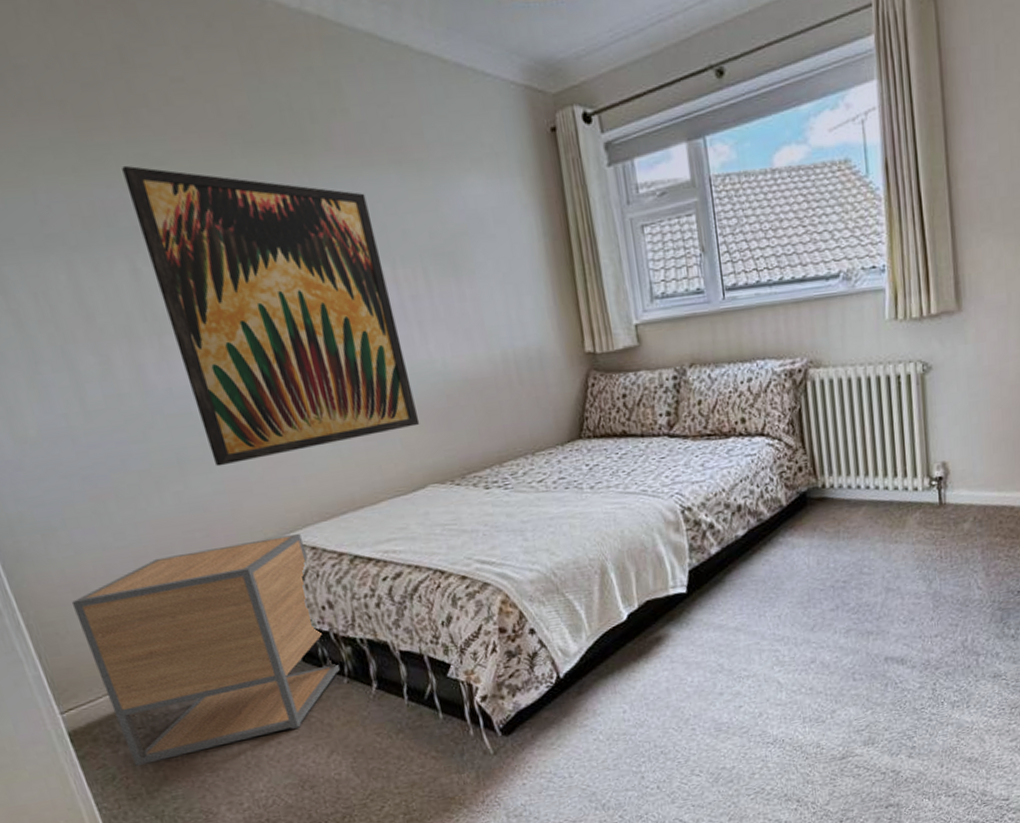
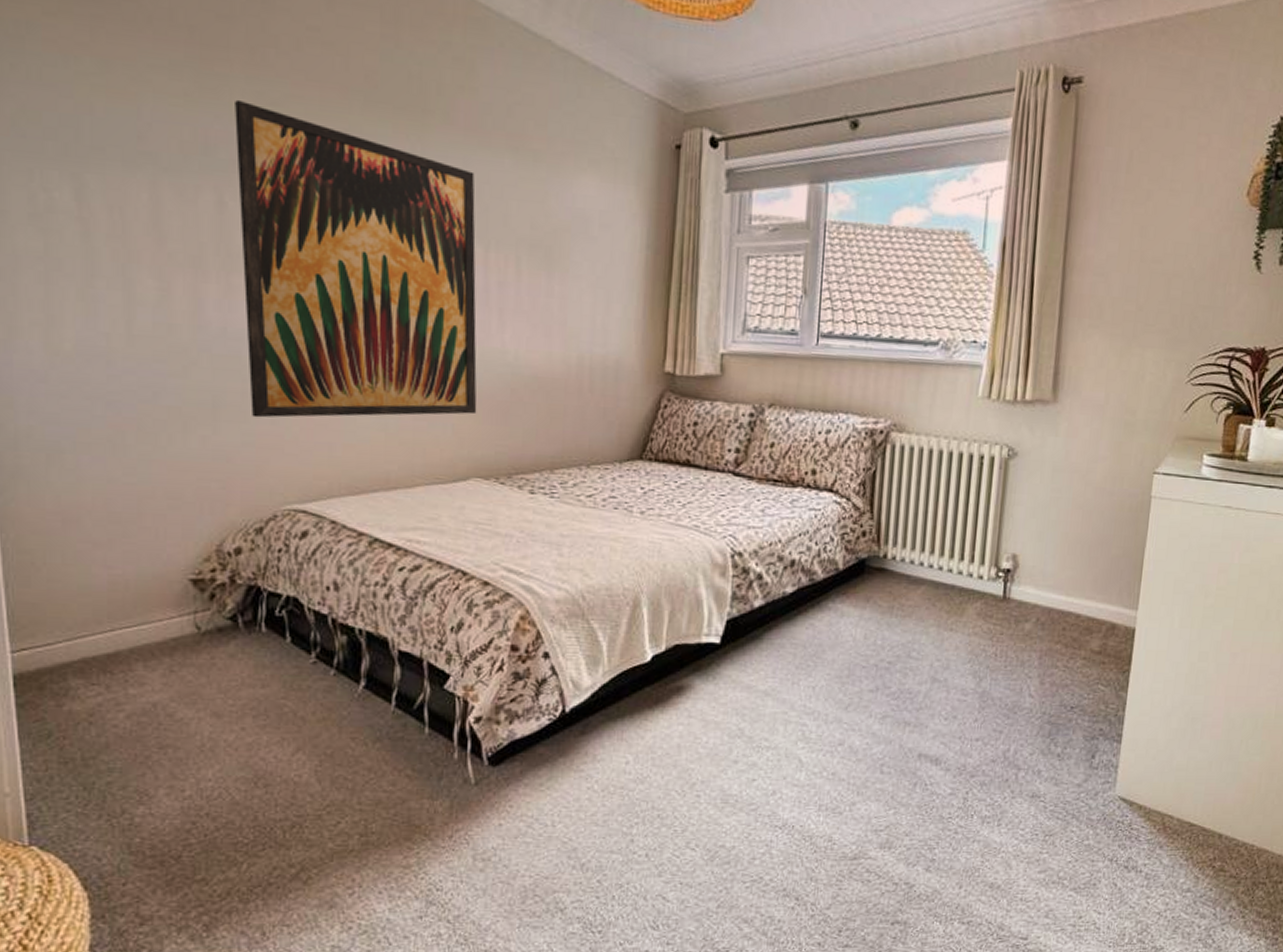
nightstand: present [71,533,340,766] -> none [57,502,329,726]

